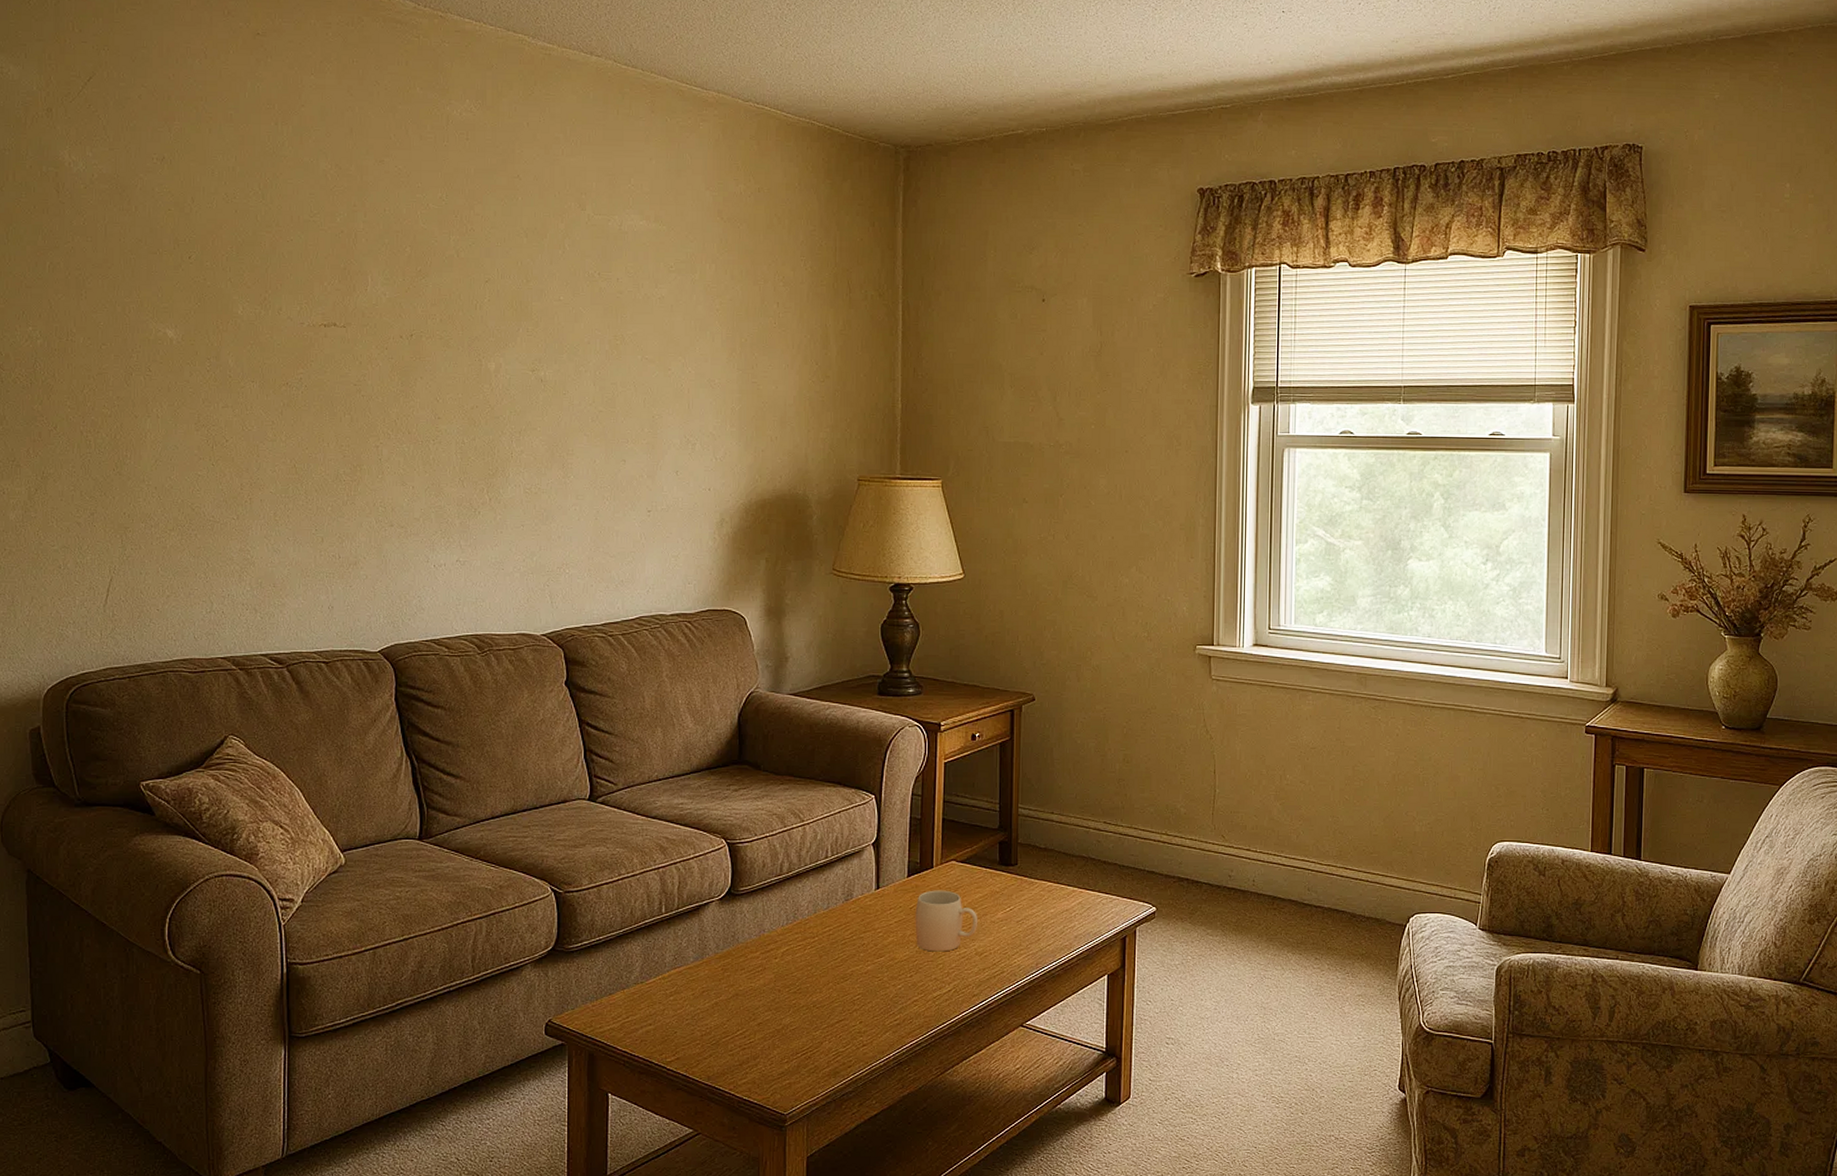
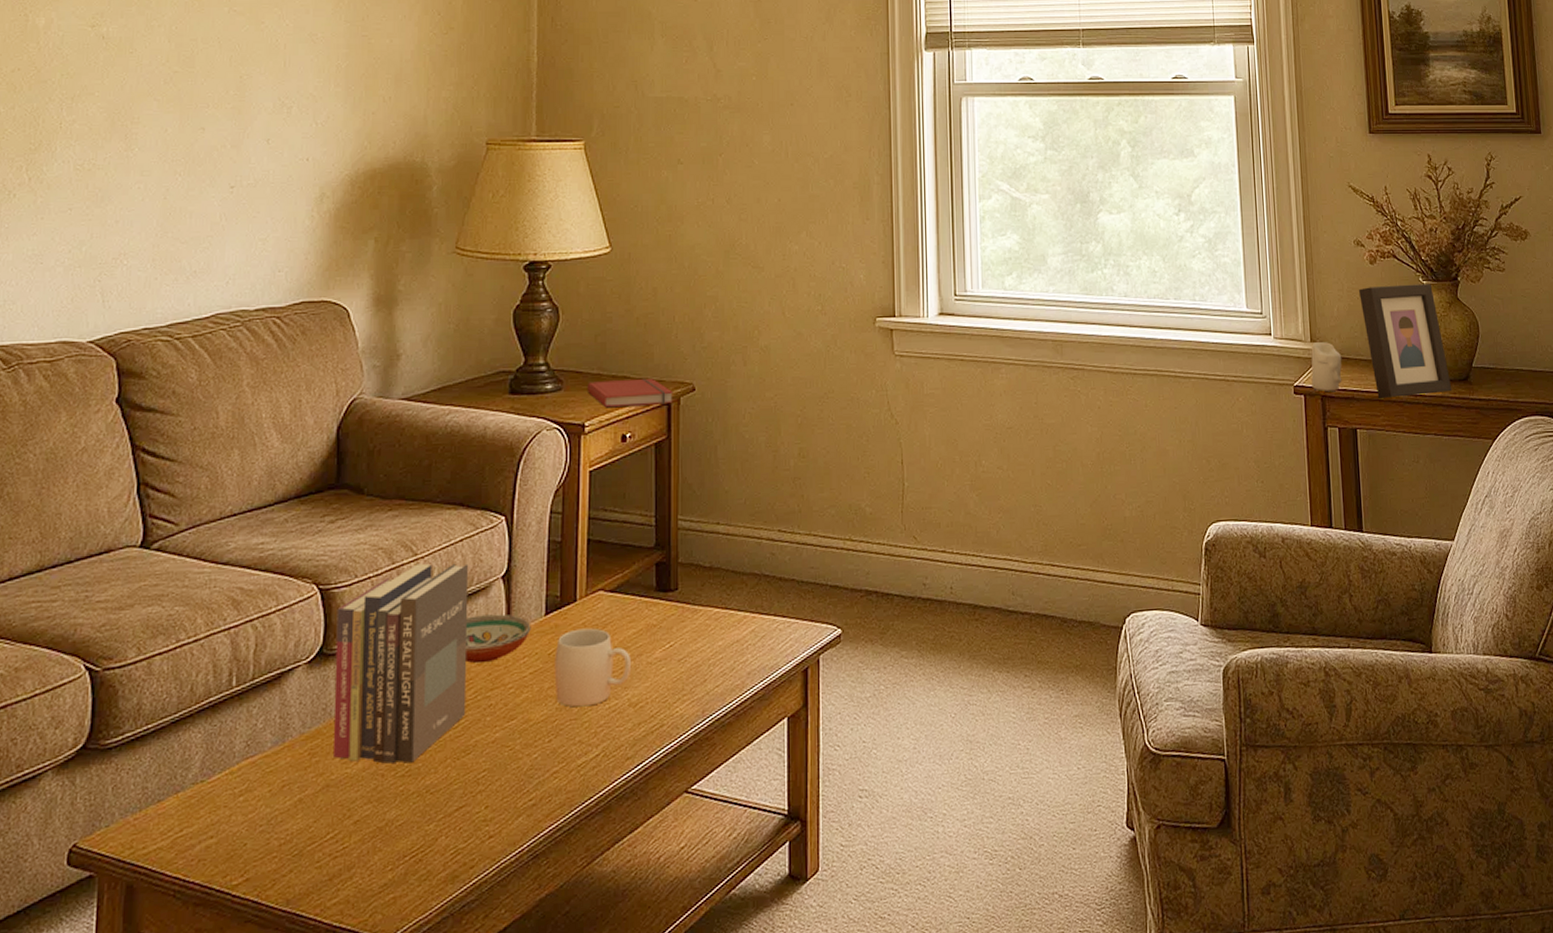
books: none [740,828,846,983] -> present [333,563,469,764]
decorative bowl: none [843,873,896,911] -> present [466,614,531,664]
book: none [942,687,1016,711] -> present [586,378,673,408]
candle: none [1603,687,1636,732] -> present [1311,342,1342,391]
picture frame: none [1658,638,1744,743] -> present [1358,284,1452,399]

